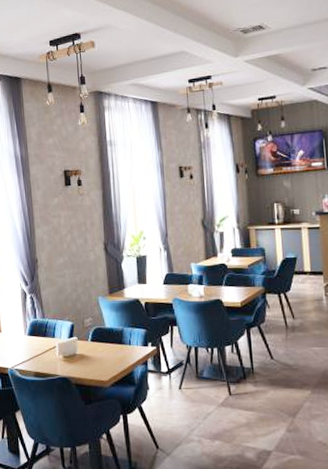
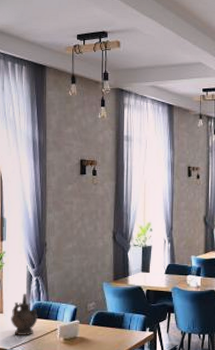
ceremonial vessel: none [9,311,36,354] -> present [11,293,38,335]

